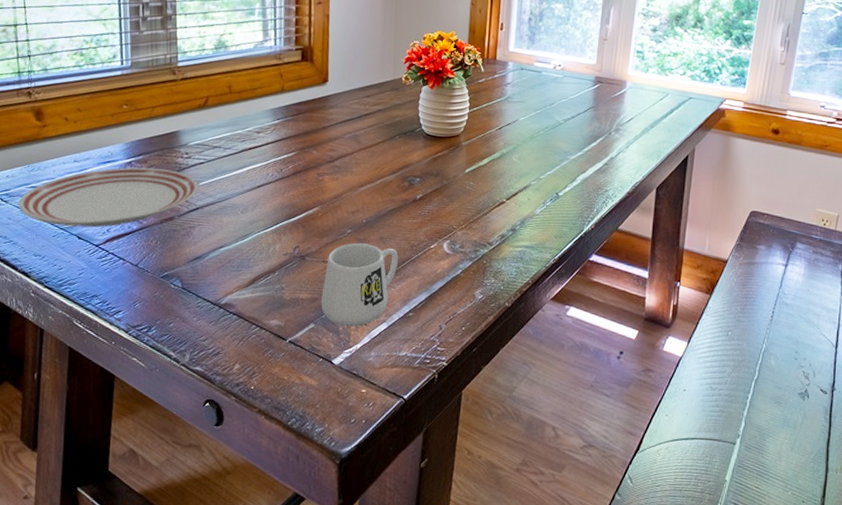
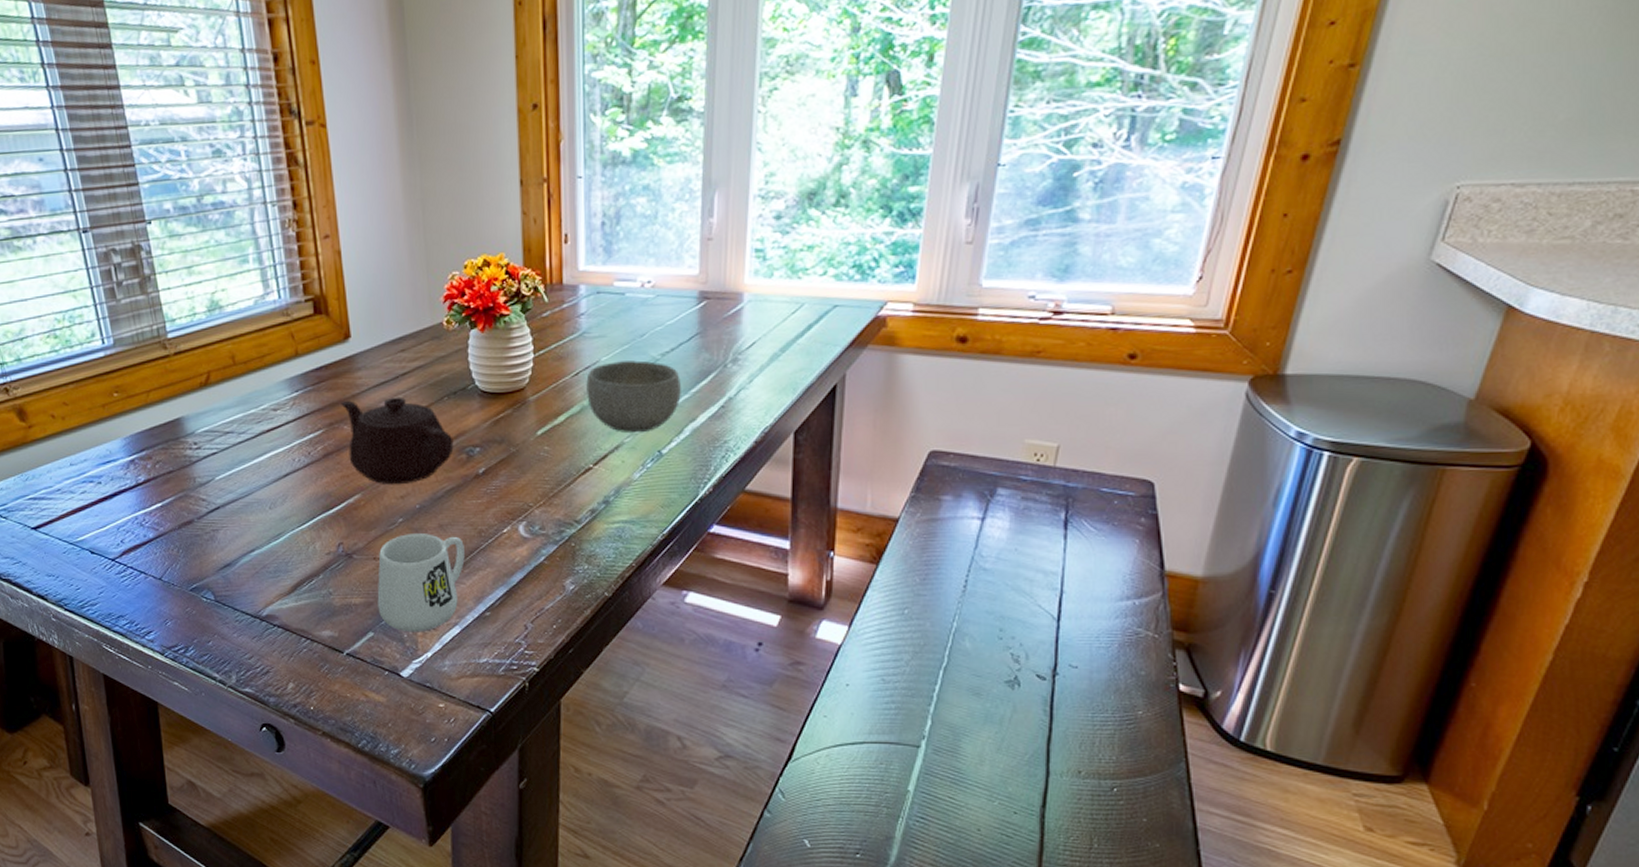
dinner plate: present [18,167,199,228] -> none [19,464,216,540]
teapot: none [313,130,400,203] -> present [341,397,454,485]
bowl: none [506,122,577,178] -> present [586,360,681,434]

